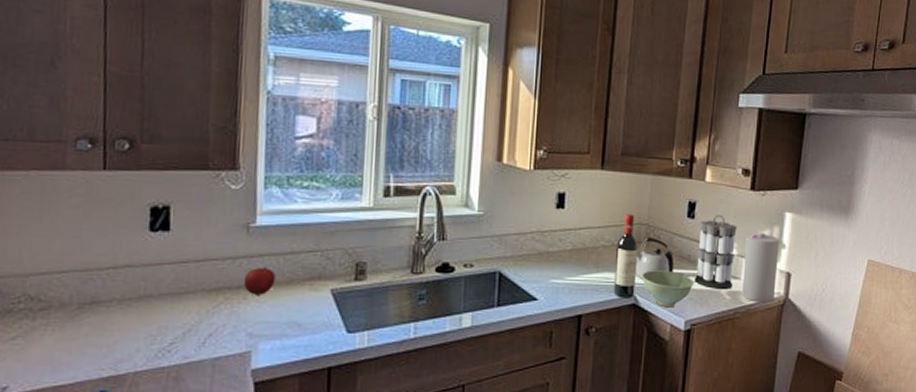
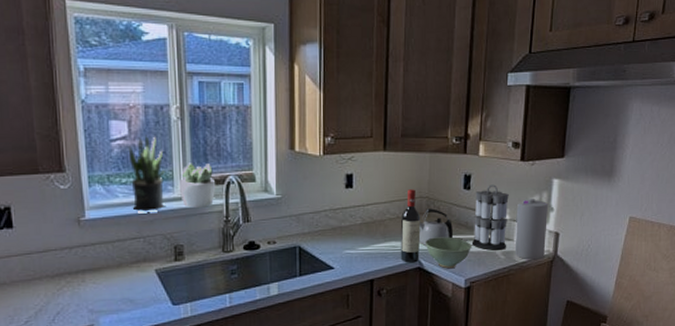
fruit: present [243,266,276,295] -> none [80,253,108,278]
potted plant: none [313,134,355,222] -> present [128,135,165,212]
succulent plant: none [367,169,411,222] -> present [178,163,216,209]

